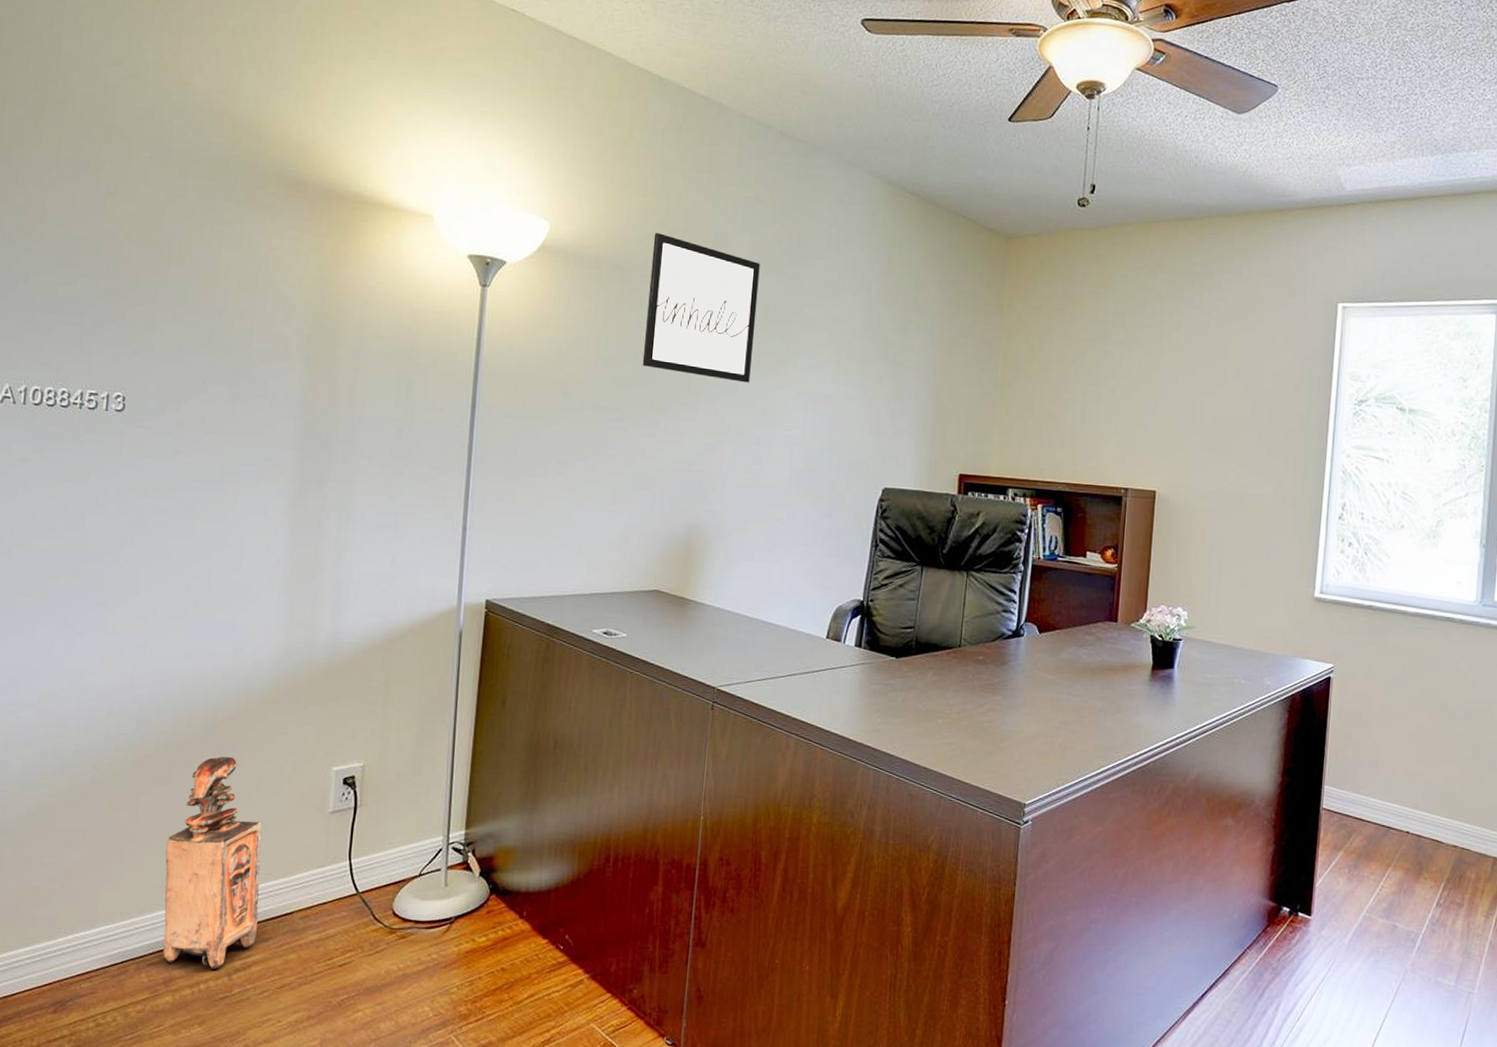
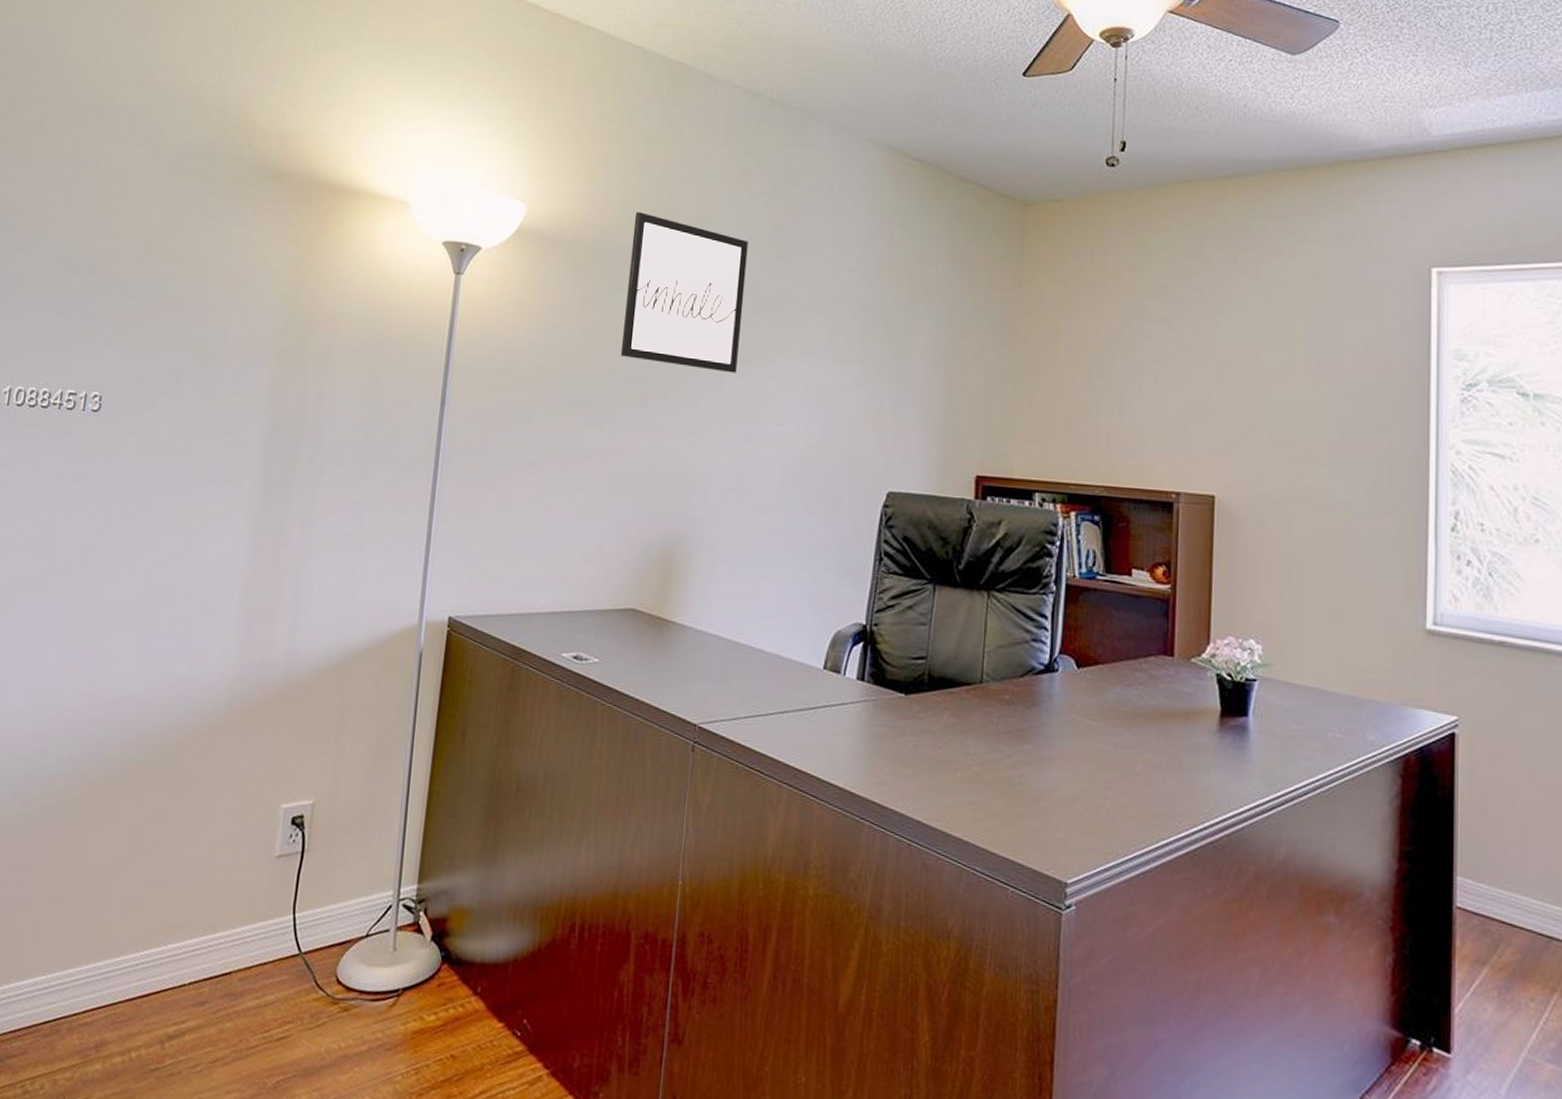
storage cabinet: present [163,756,263,969] -> none [96,787,207,1035]

